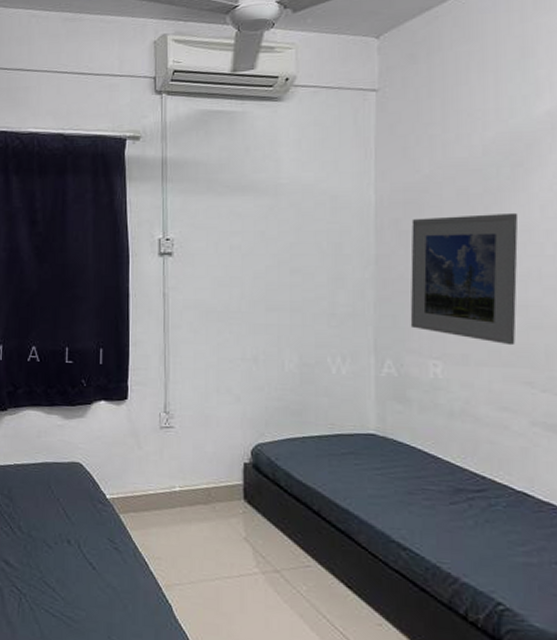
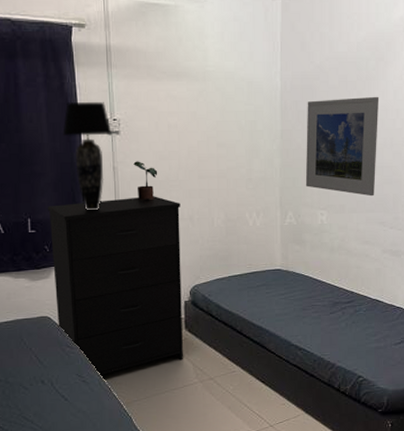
dresser: none [87,329,242,545] -> present [47,196,183,376]
table lamp: none [109,219,165,343] -> present [63,101,113,211]
potted plant: none [186,287,216,335] -> present [133,161,158,201]

